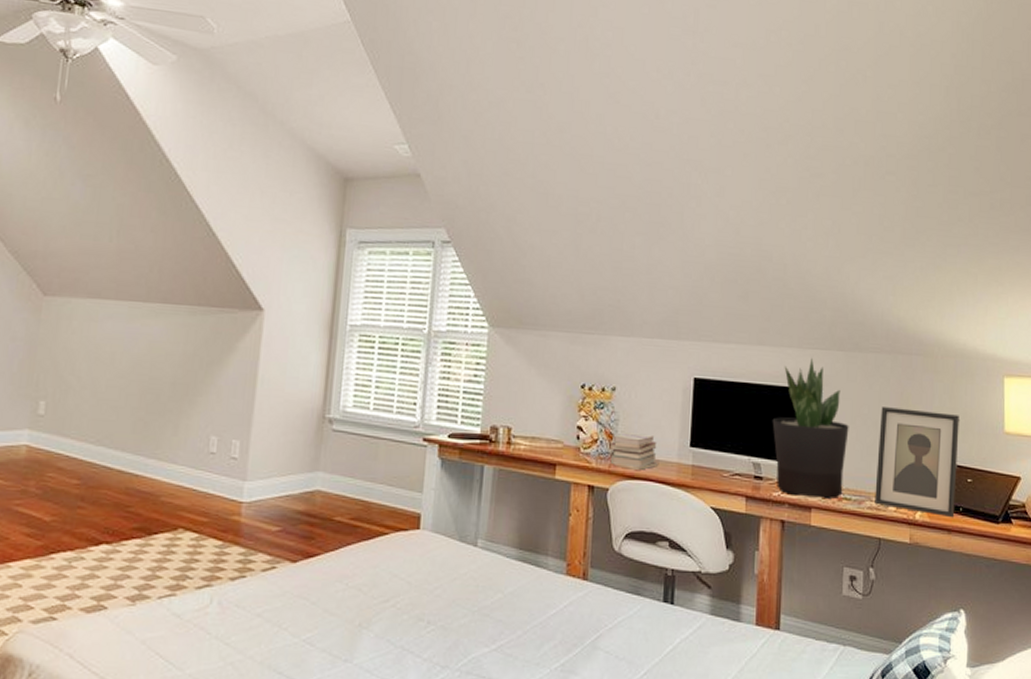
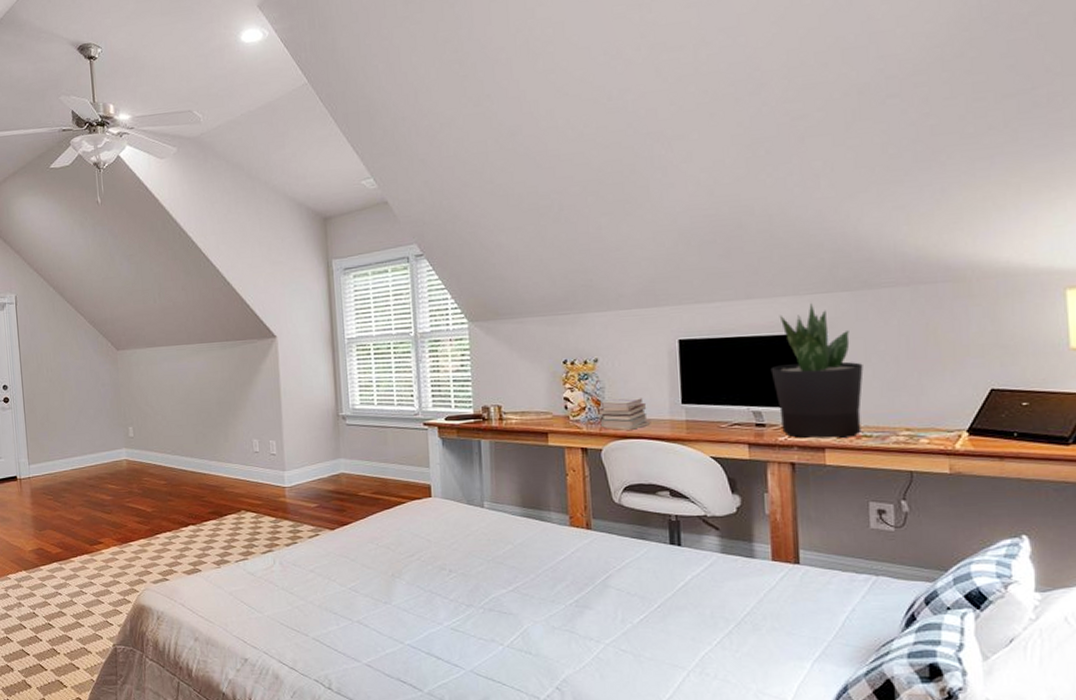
picture frame: present [874,407,961,518] -> none [901,337,1008,445]

